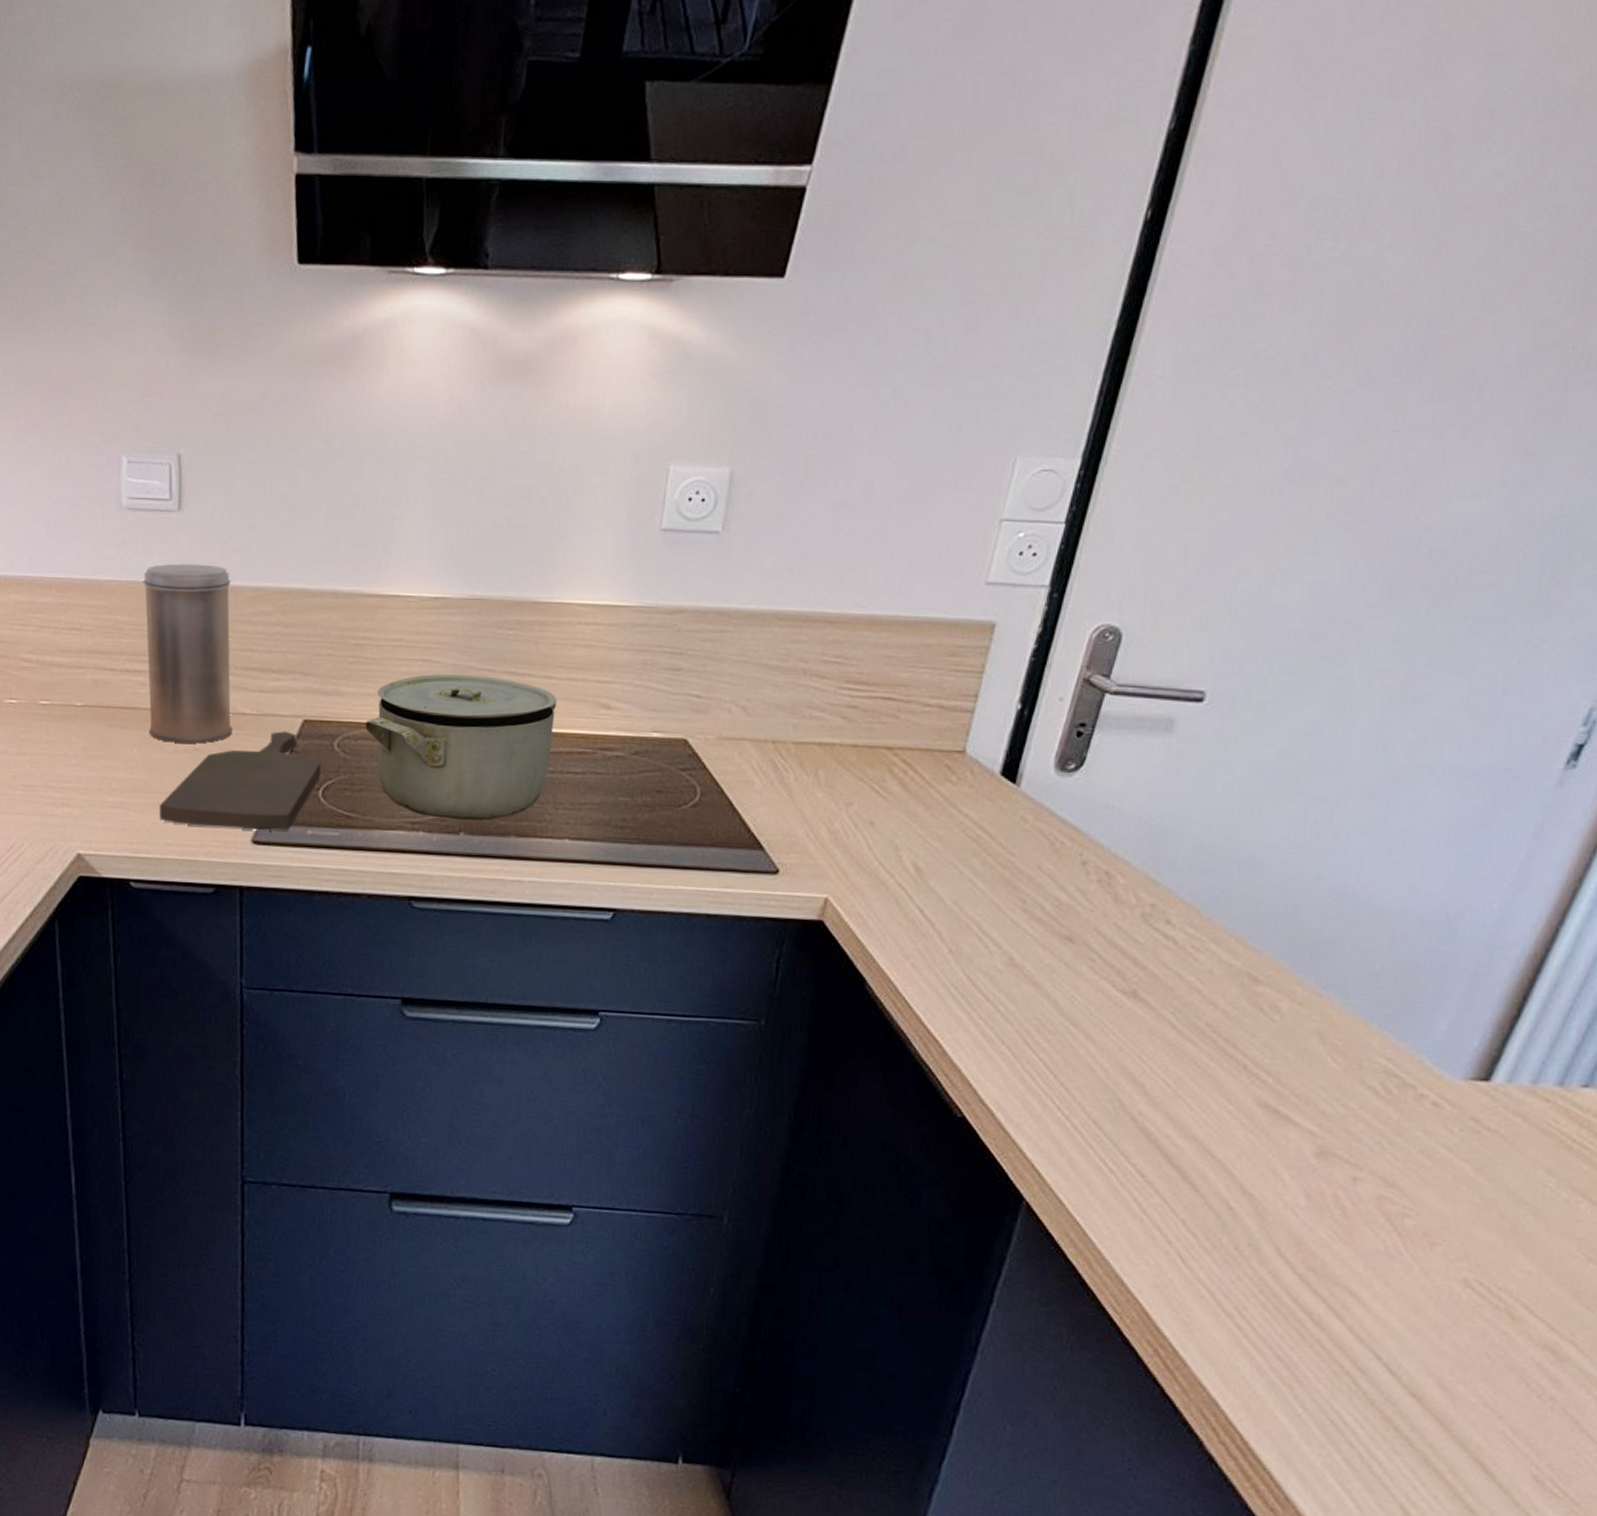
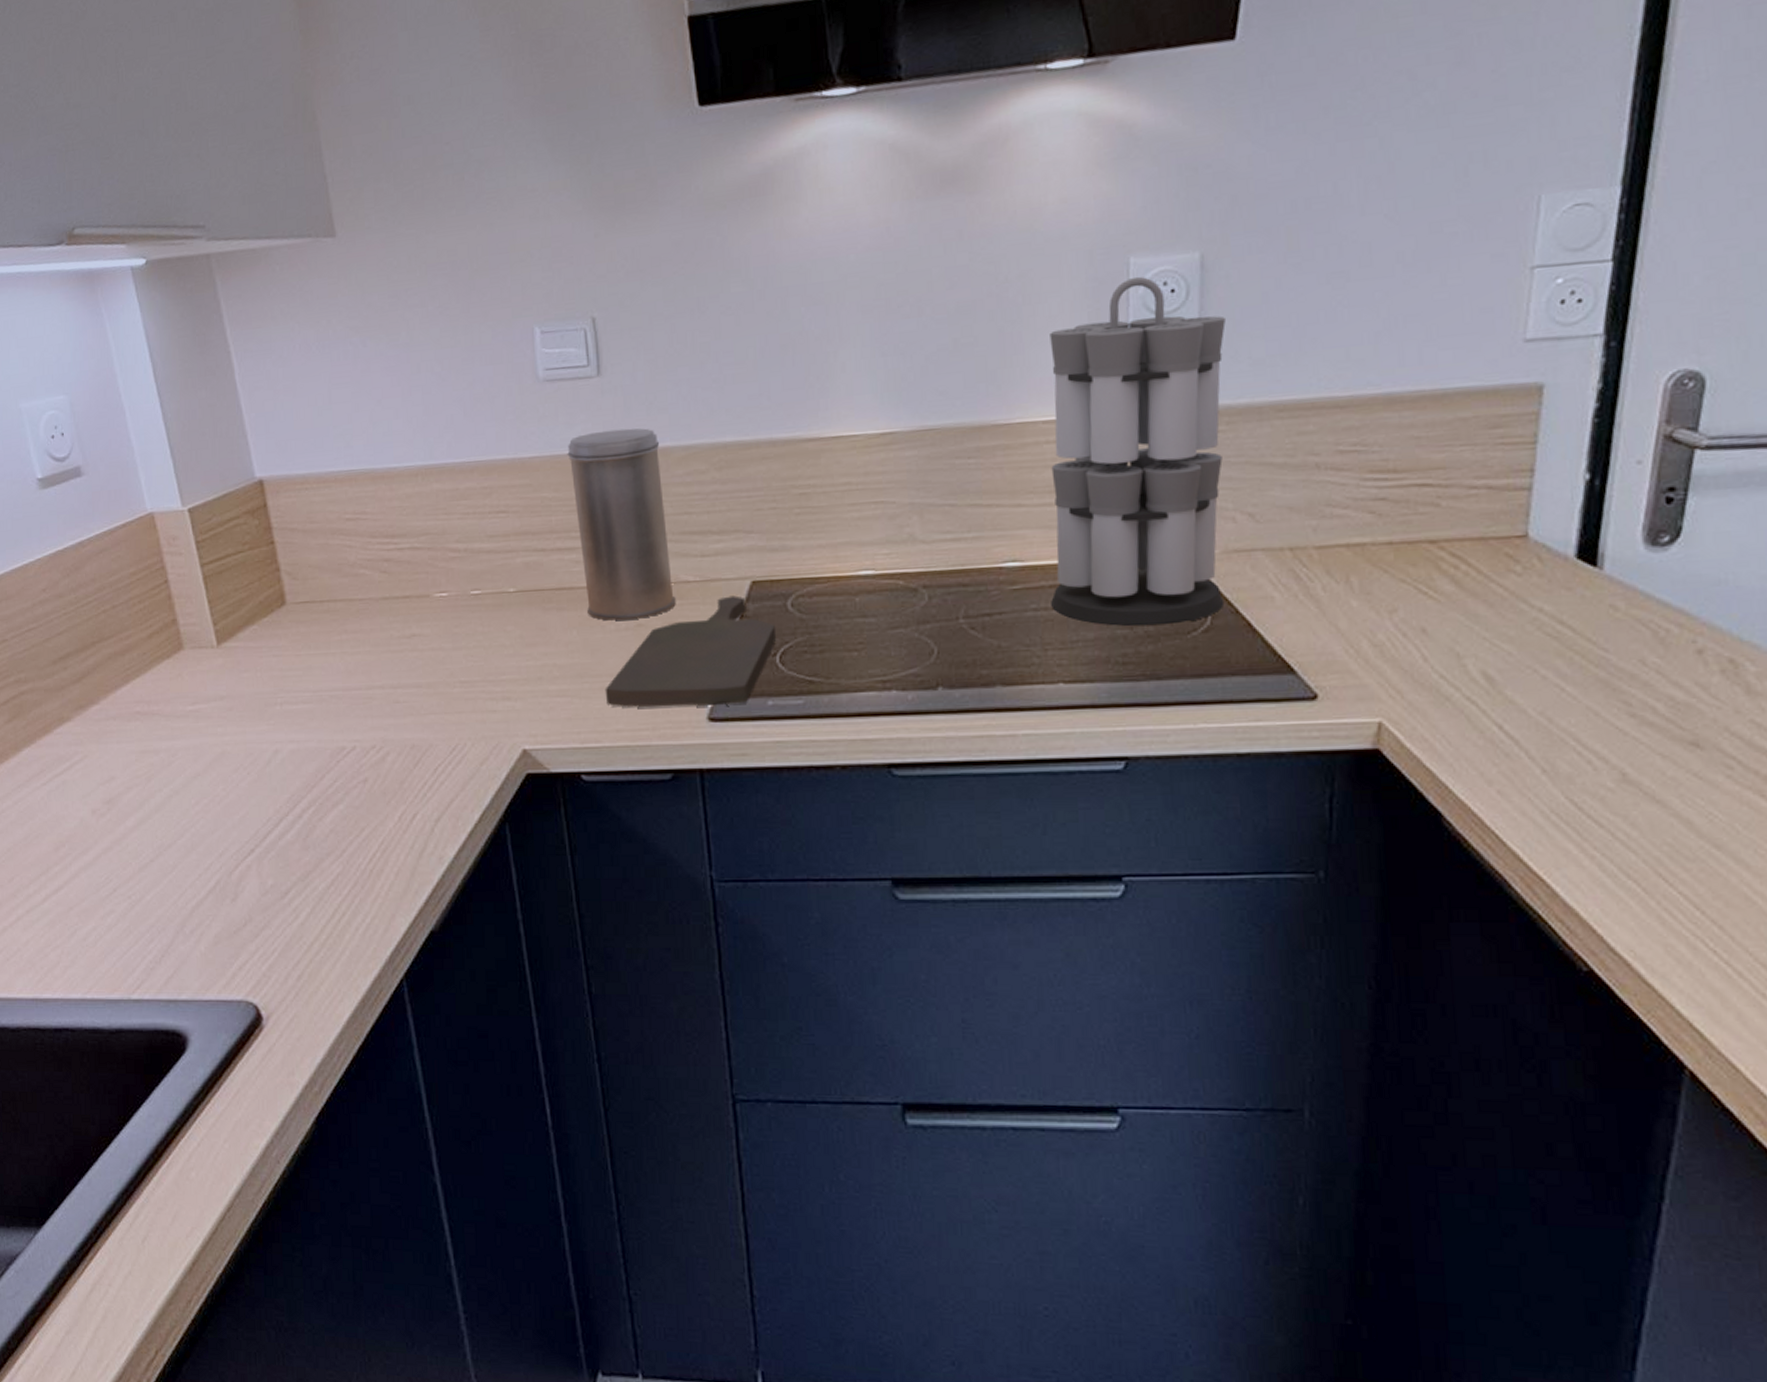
cooking pot: present [365,674,558,821] -> none [820,512,1033,673]
spice rack: none [566,483,744,797] -> present [1050,276,1226,627]

